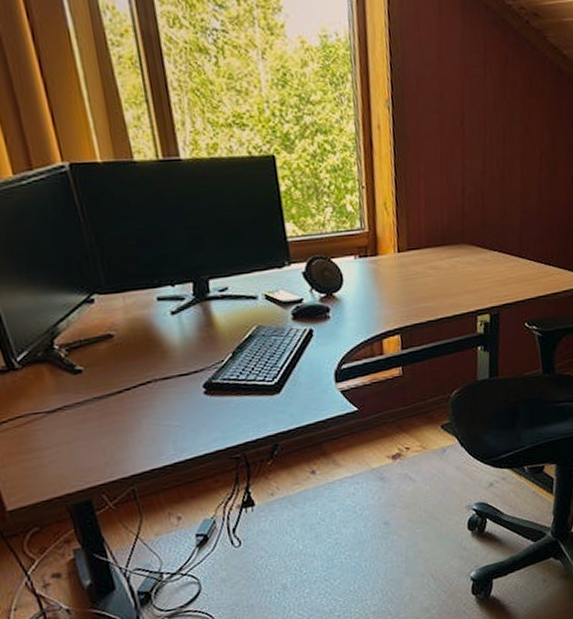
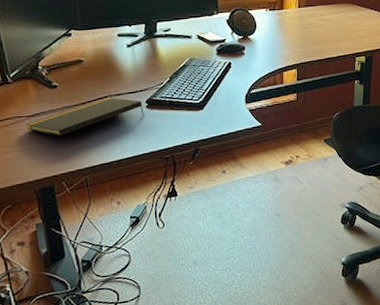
notepad: none [44,382,203,436] -> present [25,97,145,136]

